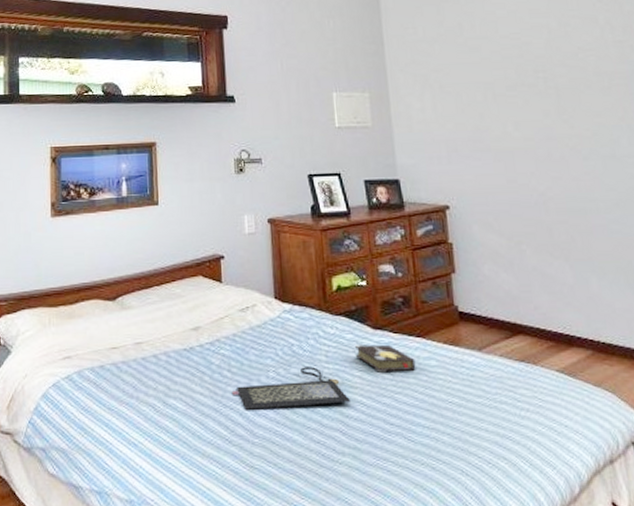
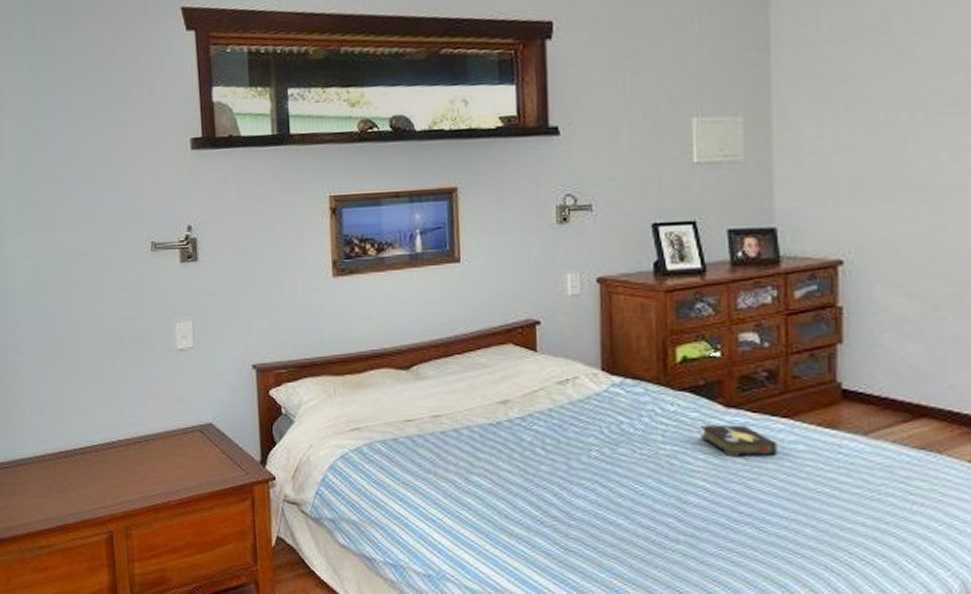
clutch bag: present [231,366,351,410] -> none [545,447,692,491]

